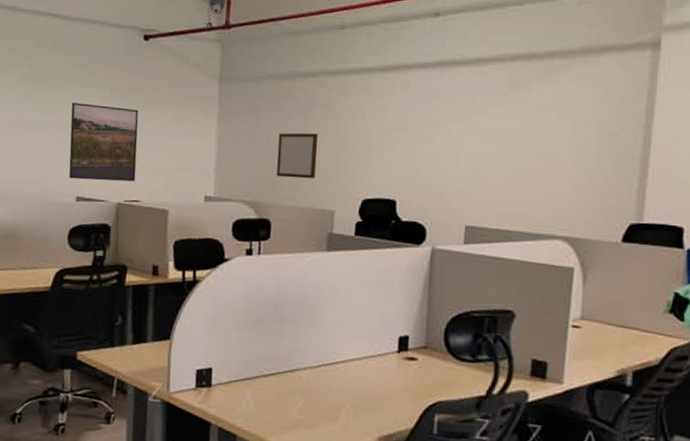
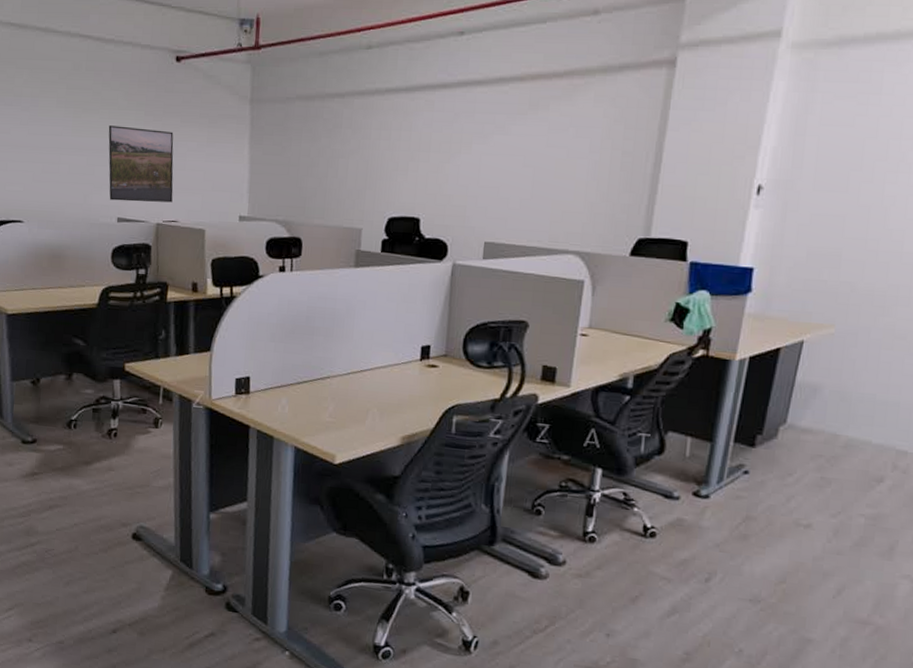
writing board: present [276,132,318,179] -> none [307,153,346,199]

